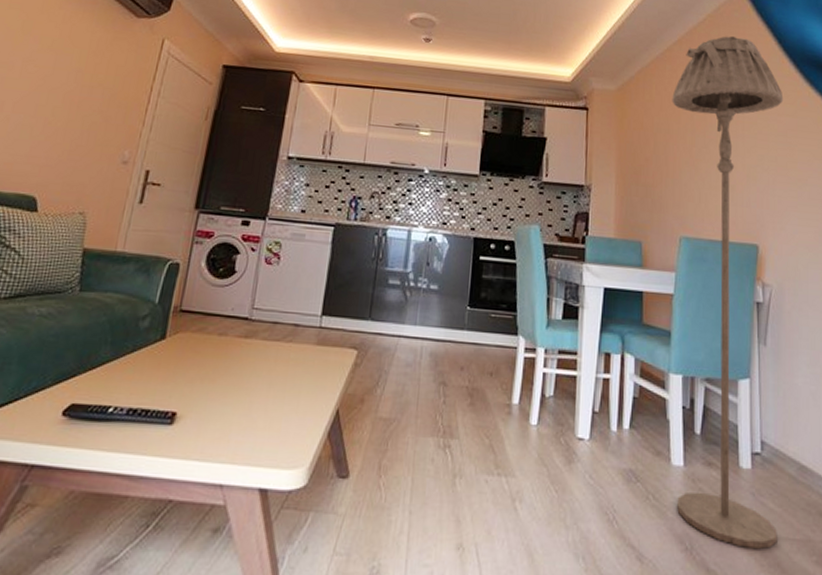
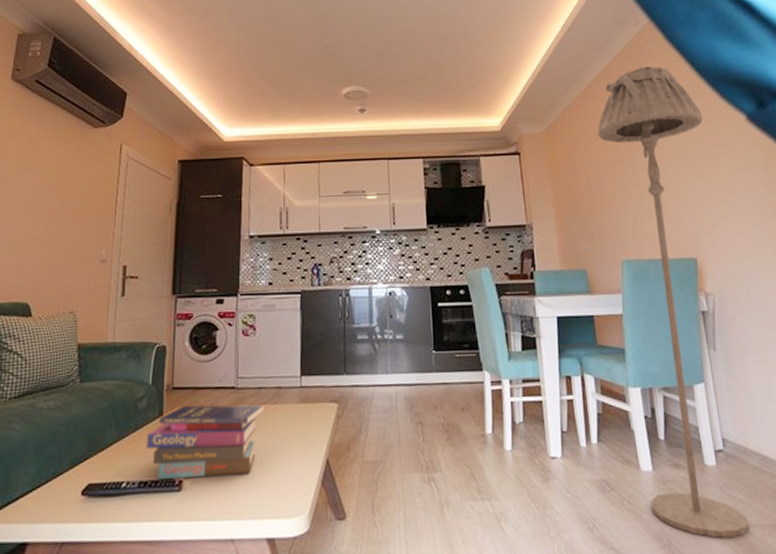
books: none [141,331,277,414] -> present [146,405,263,479]

